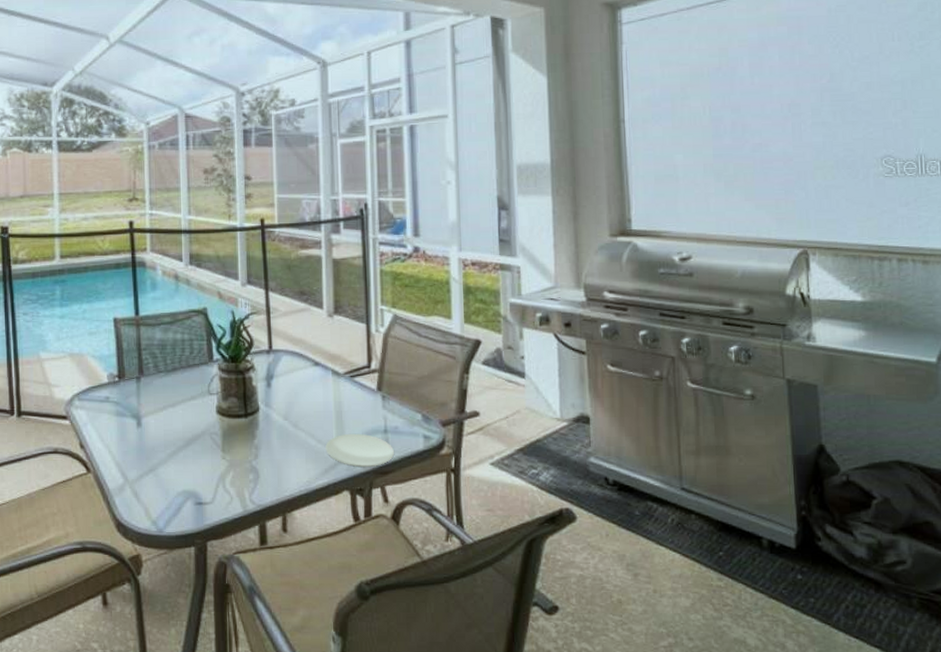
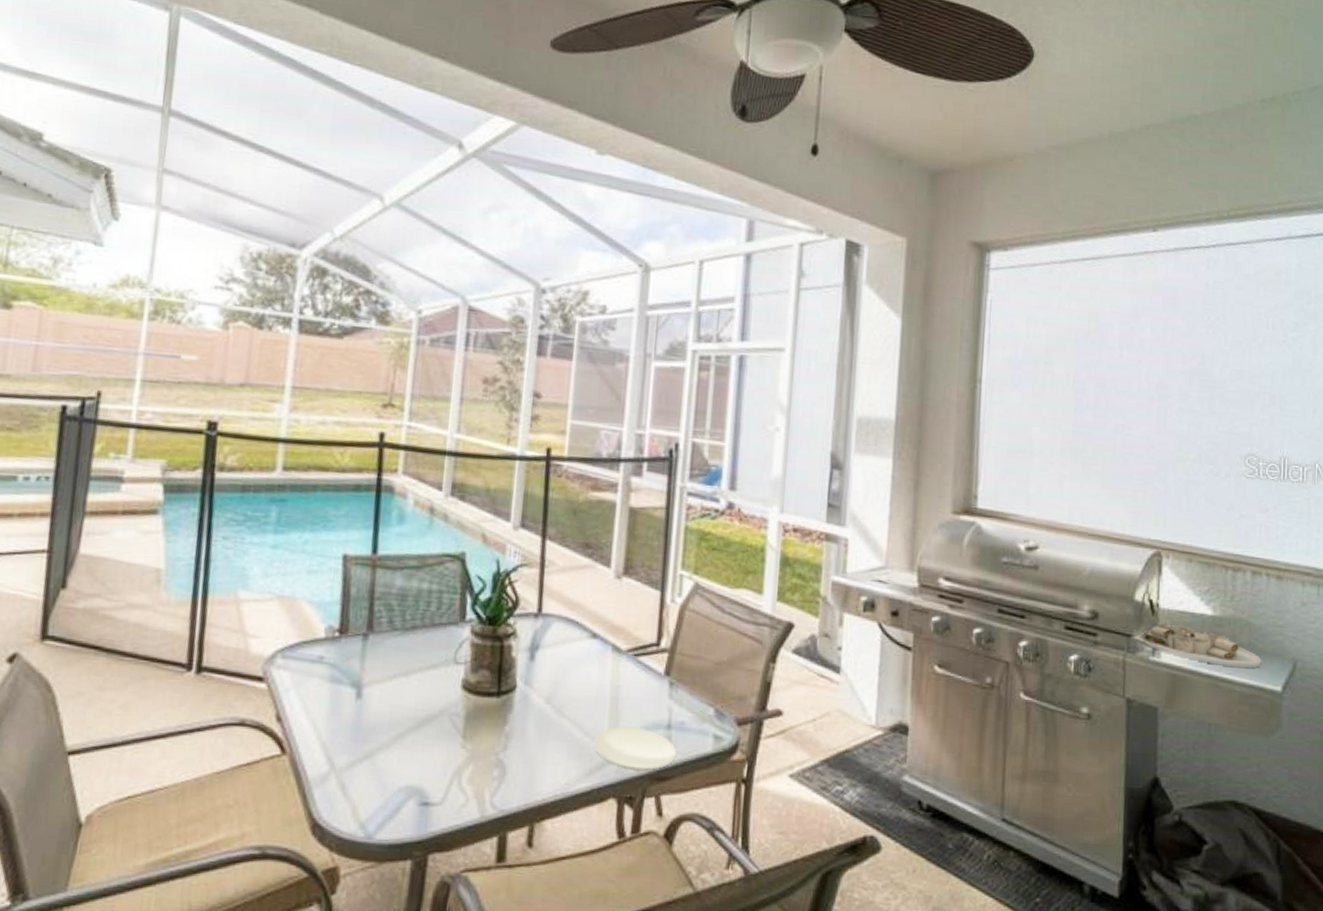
platter: none [786,311,915,345] -> present [1131,621,1262,669]

